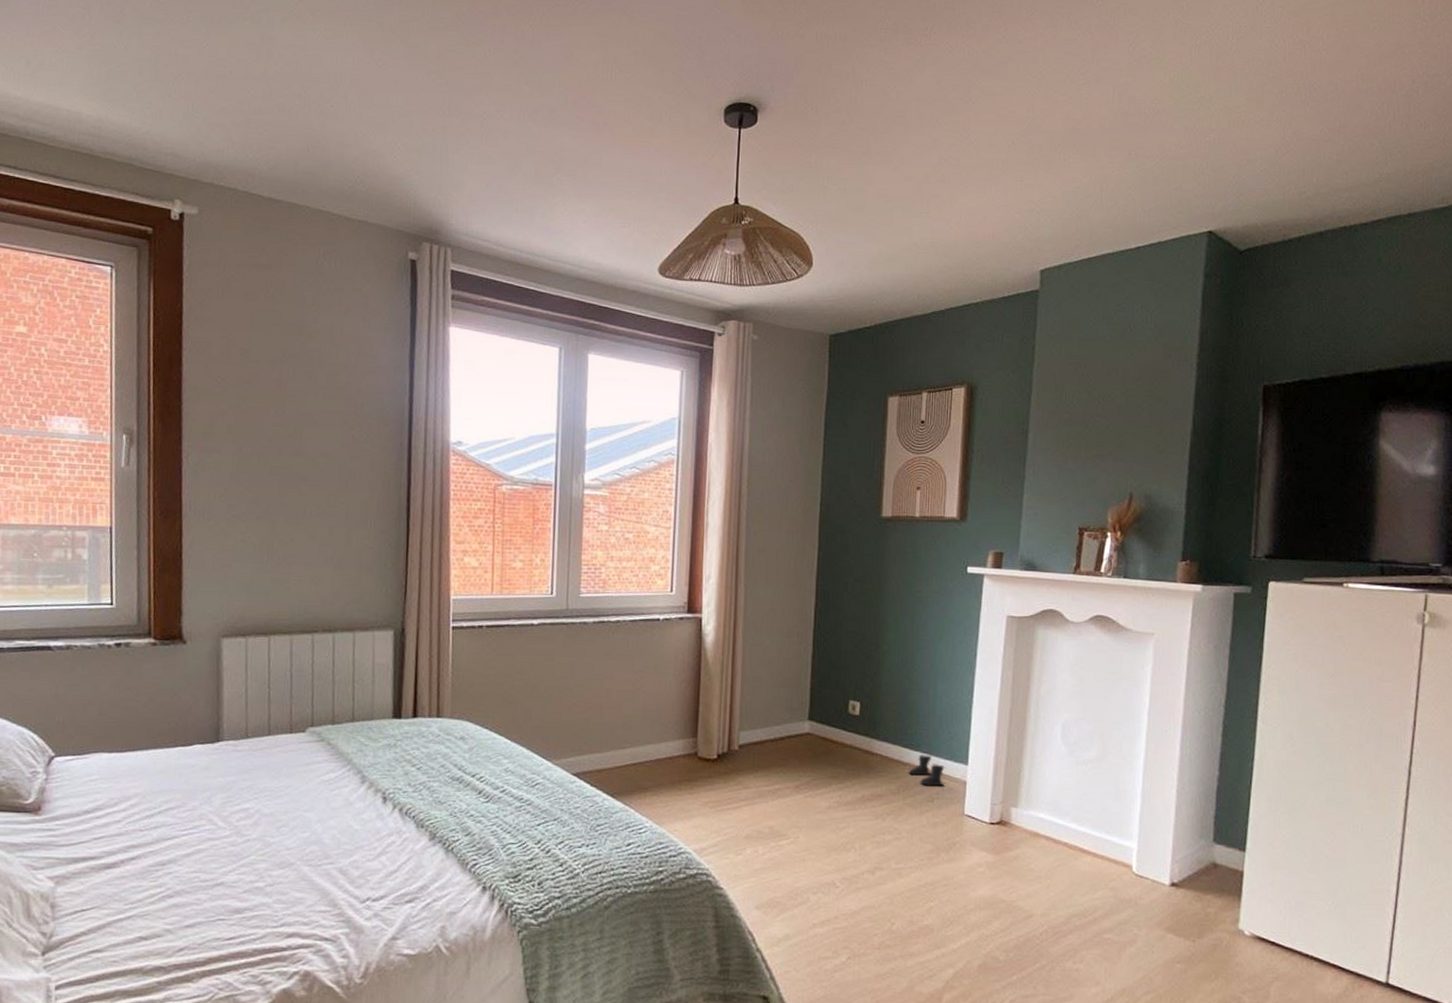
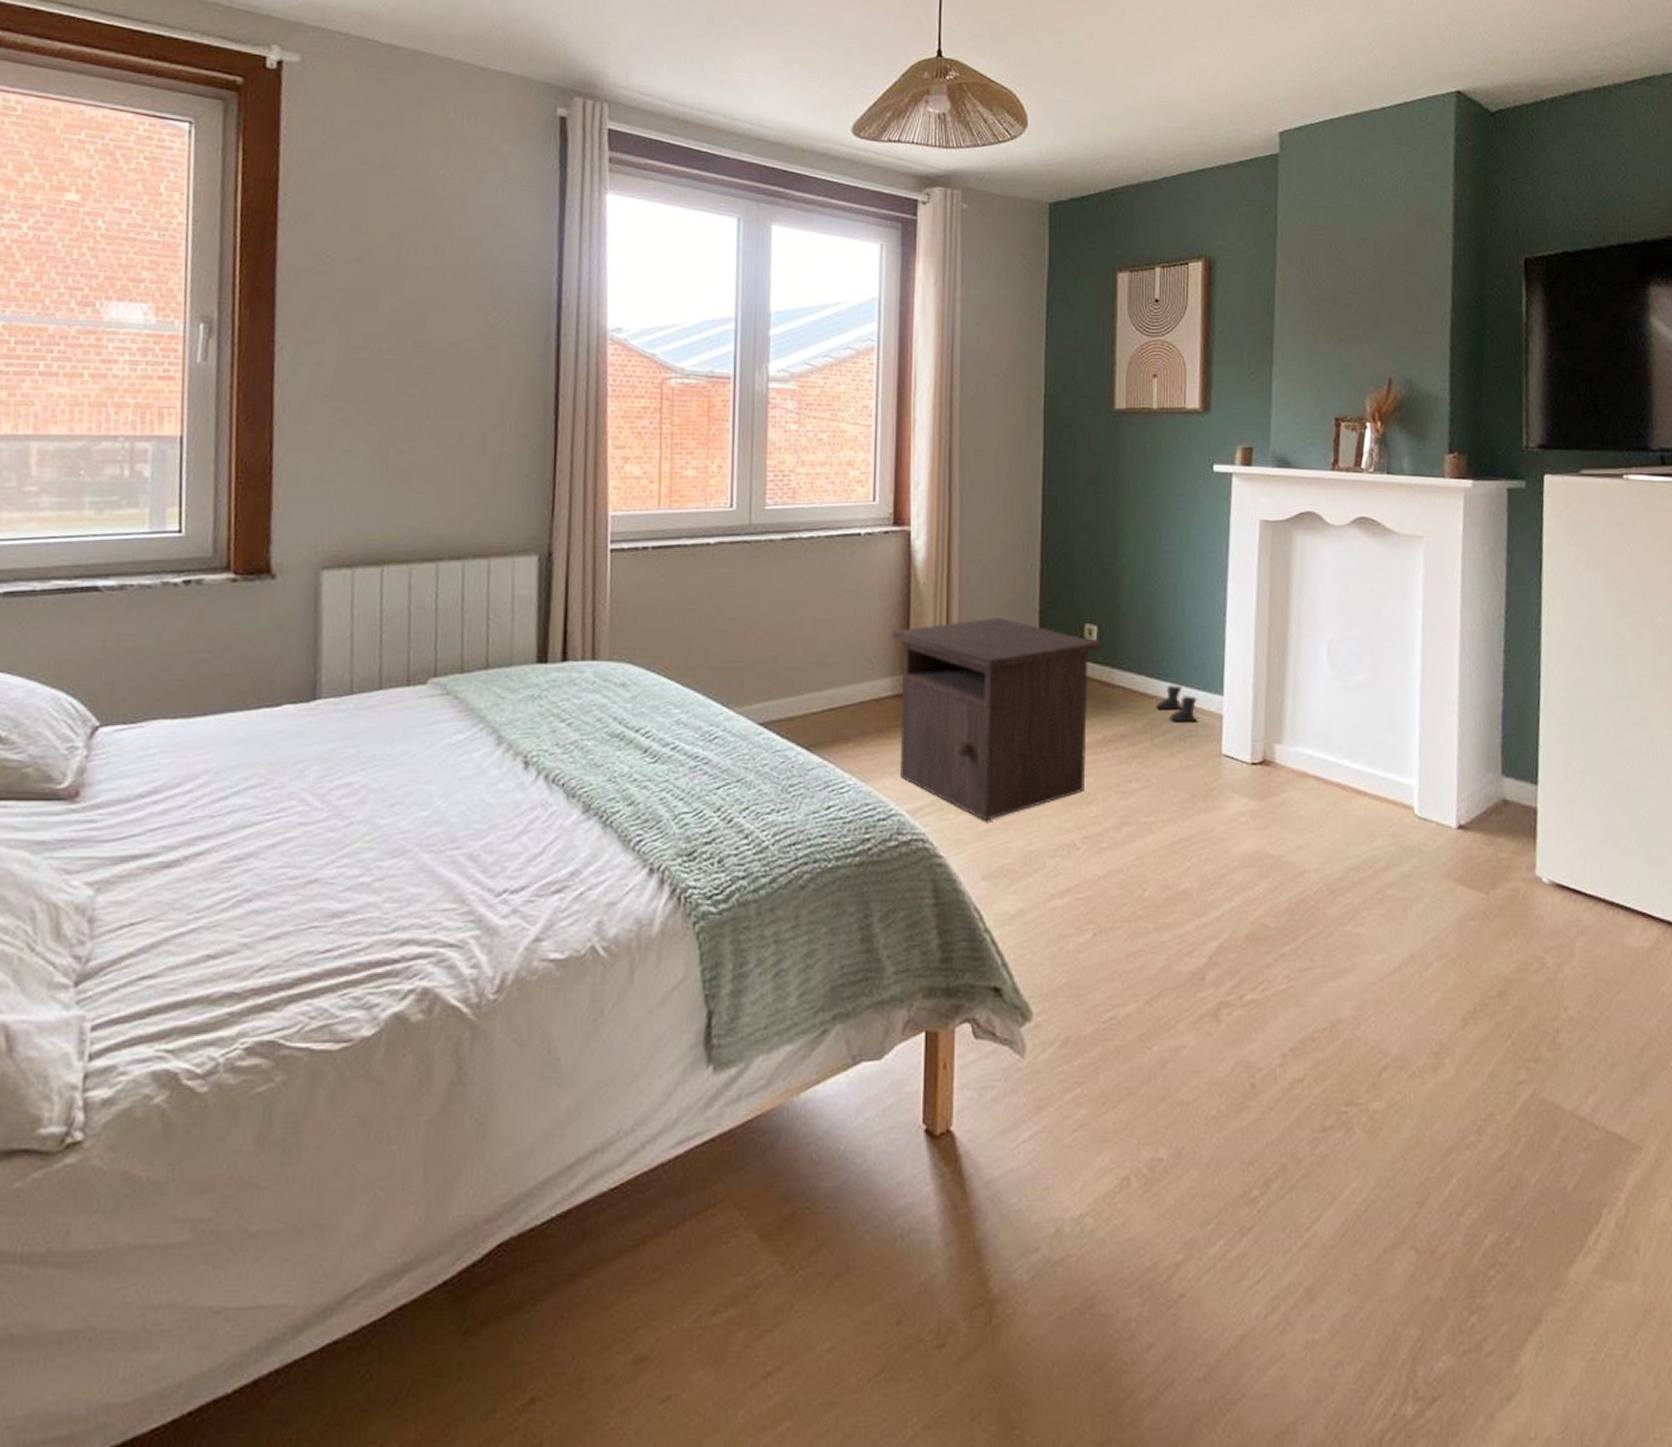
nightstand: none [684,693,863,861] -> present [892,617,1101,821]

